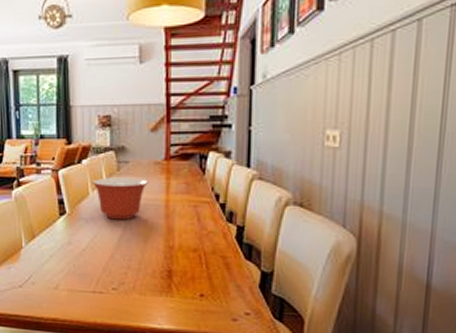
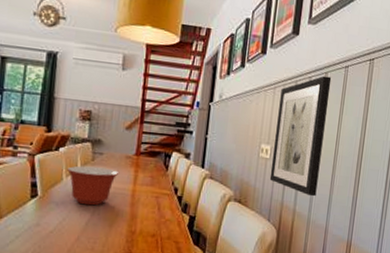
wall art: none [341,24,429,192] -> present [269,76,332,197]

